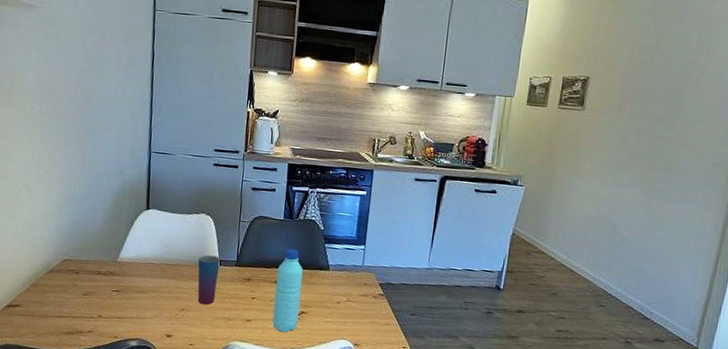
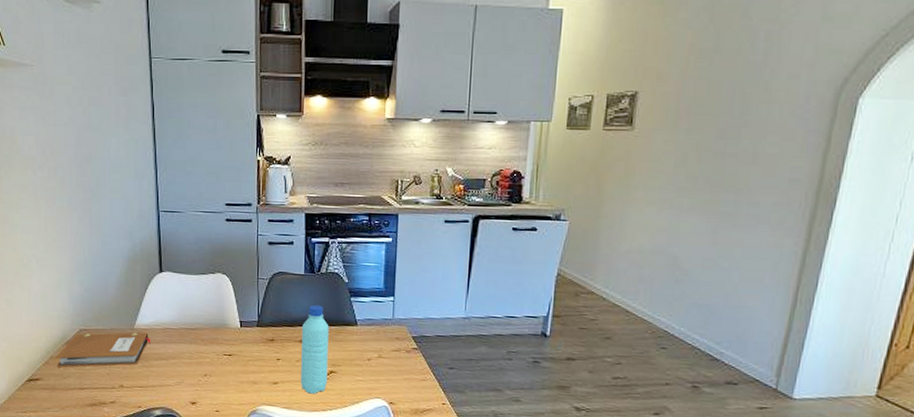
notebook: none [37,263,132,297] -> present [56,332,151,368]
cup: present [197,254,220,305] -> none [217,316,240,369]

